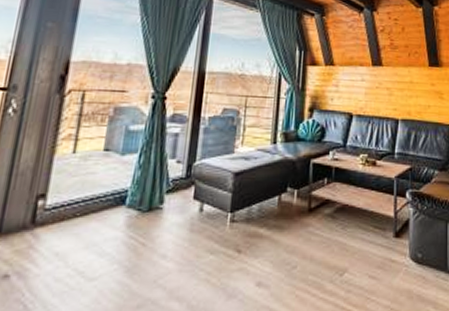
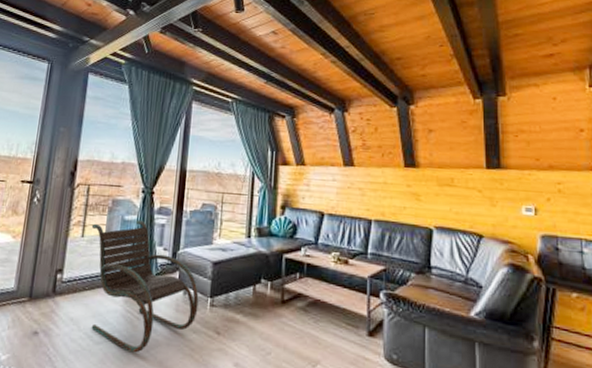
lounge chair: none [83,130,218,286] -> present [91,220,199,353]

